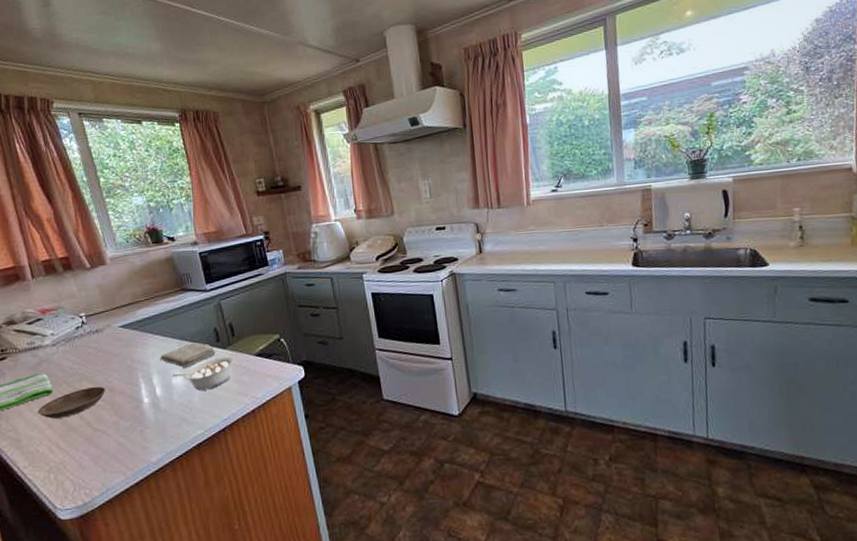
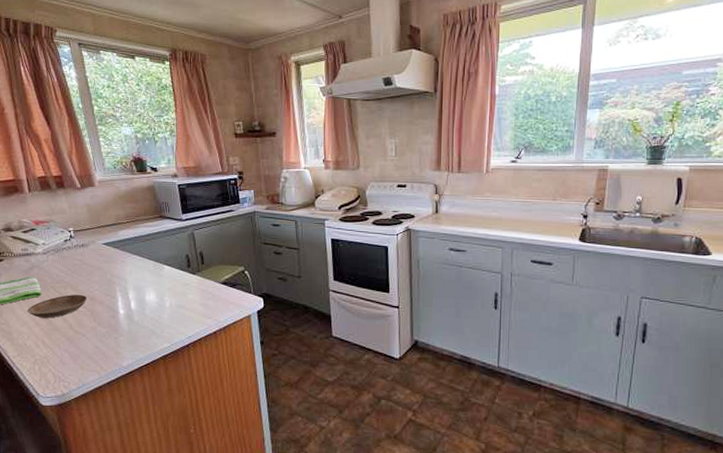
washcloth: present [160,342,216,368] -> none [137,265,186,287]
legume: present [172,356,235,391] -> none [146,281,202,309]

